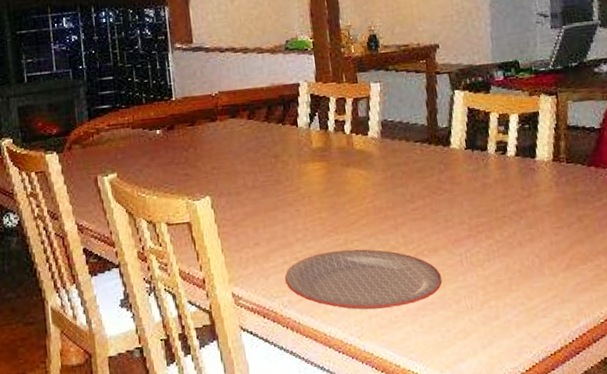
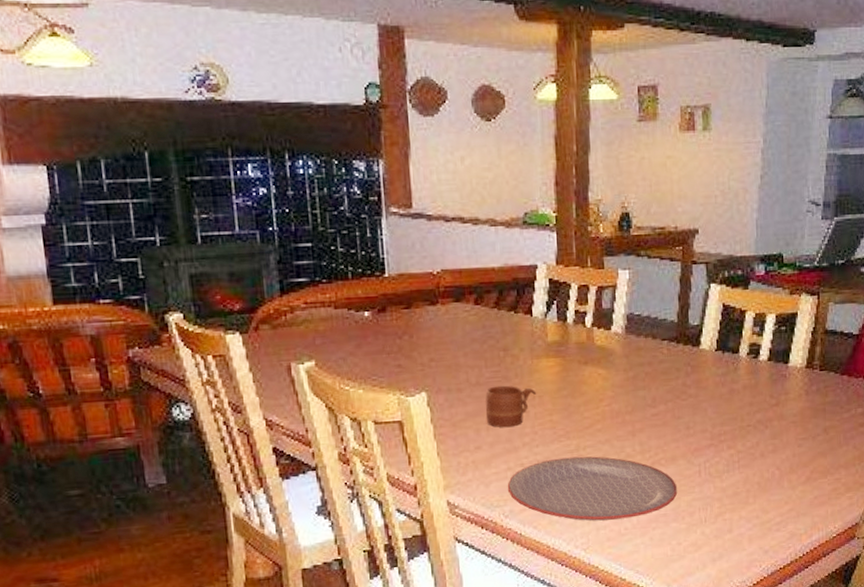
mug: none [261,187,305,226] -> present [485,385,536,428]

